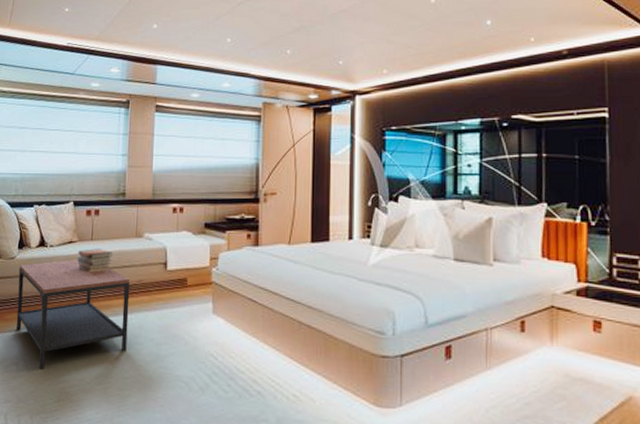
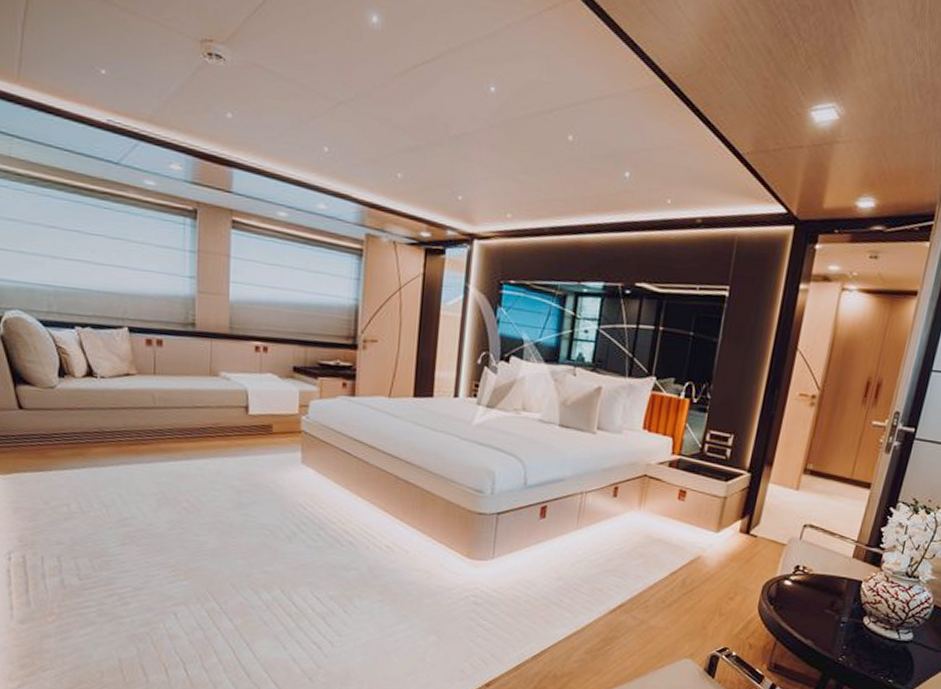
coffee table: present [16,260,130,369] -> none [61,394,205,512]
book stack: present [76,249,112,273] -> none [136,384,181,411]

